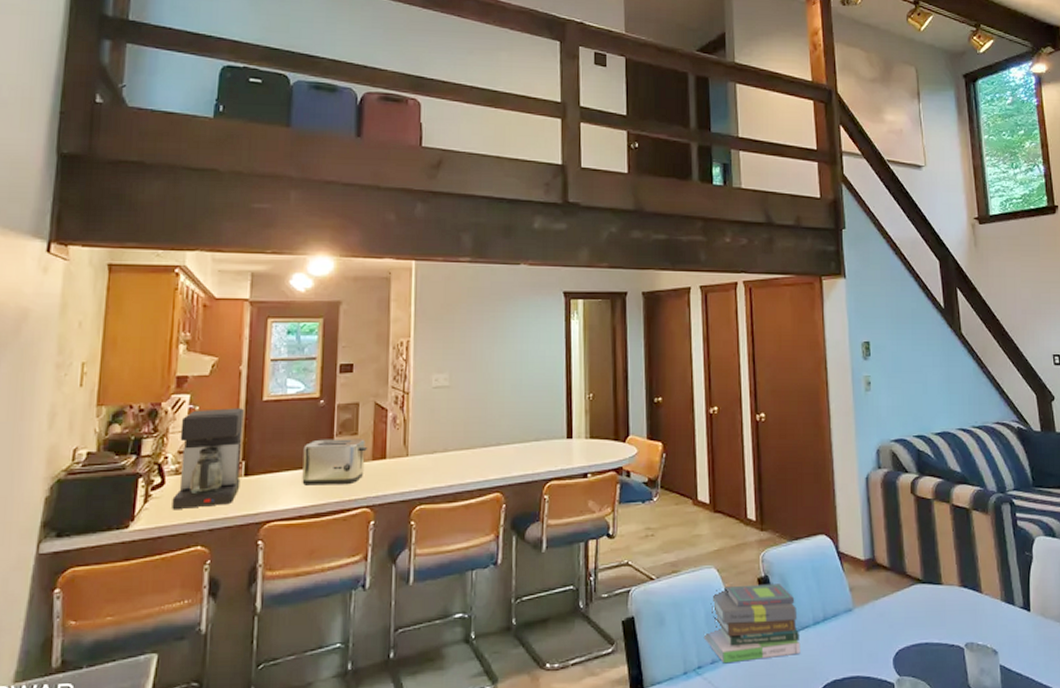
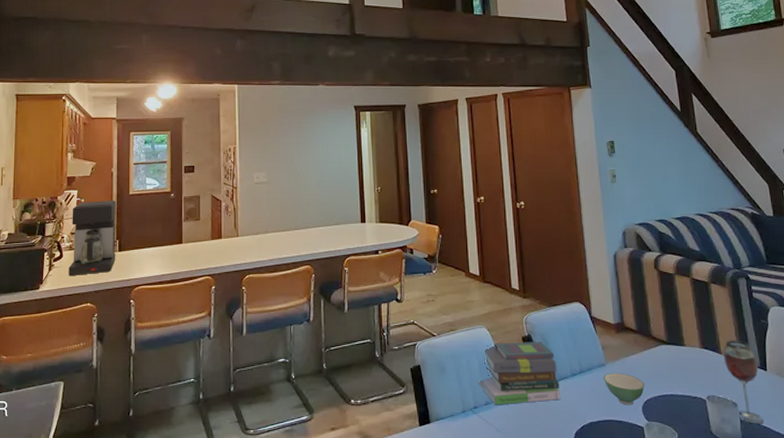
toaster: present [302,439,368,486] -> none [160,223,208,259]
bowl: none [850,618,897,658] -> present [603,372,645,405]
wineglass: none [984,576,1025,675] -> present [723,340,763,424]

